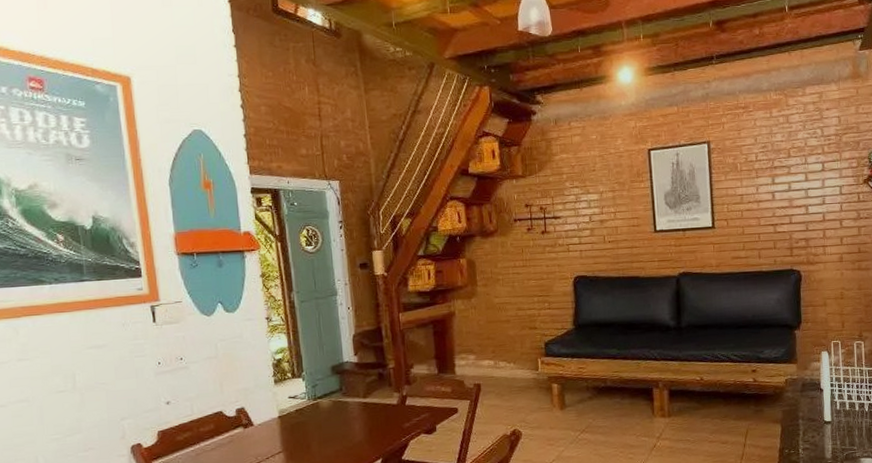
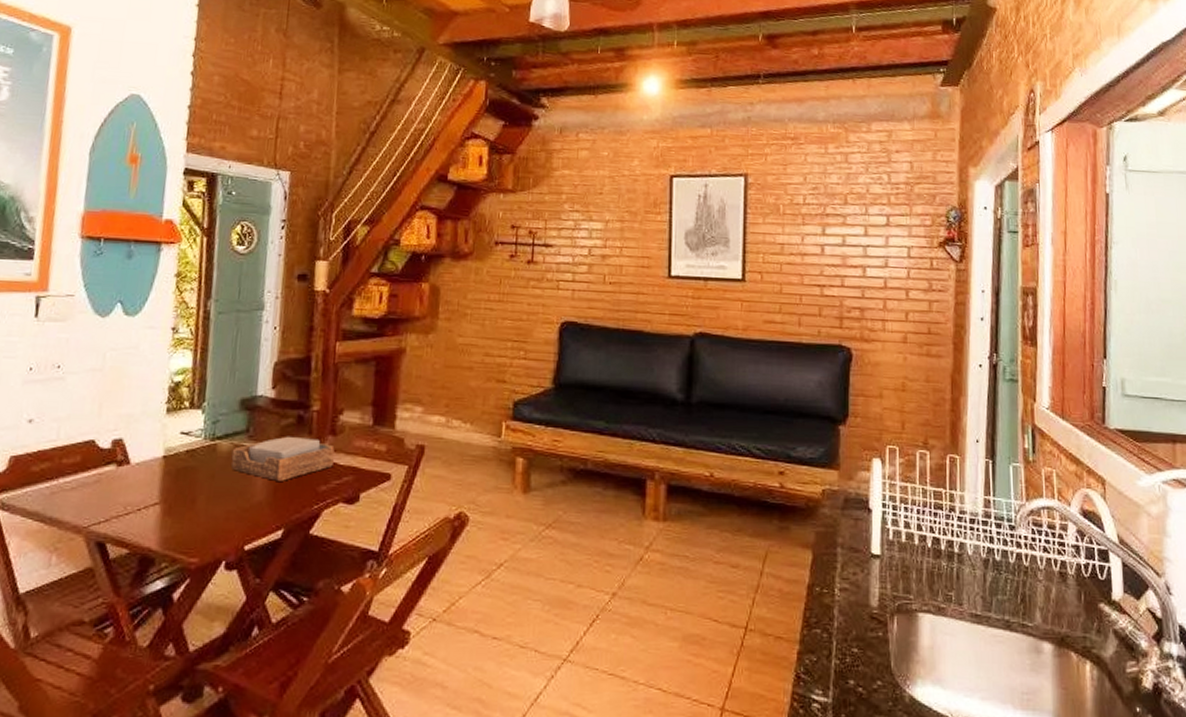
napkin holder: none [331,389,413,424] -> present [231,436,335,481]

